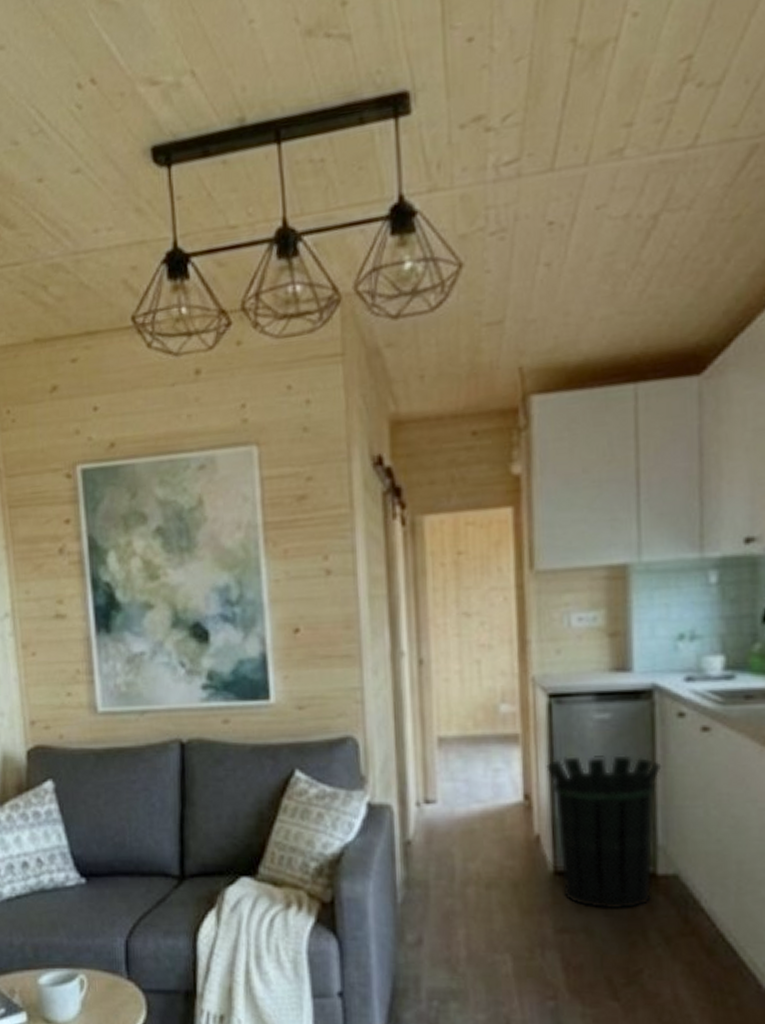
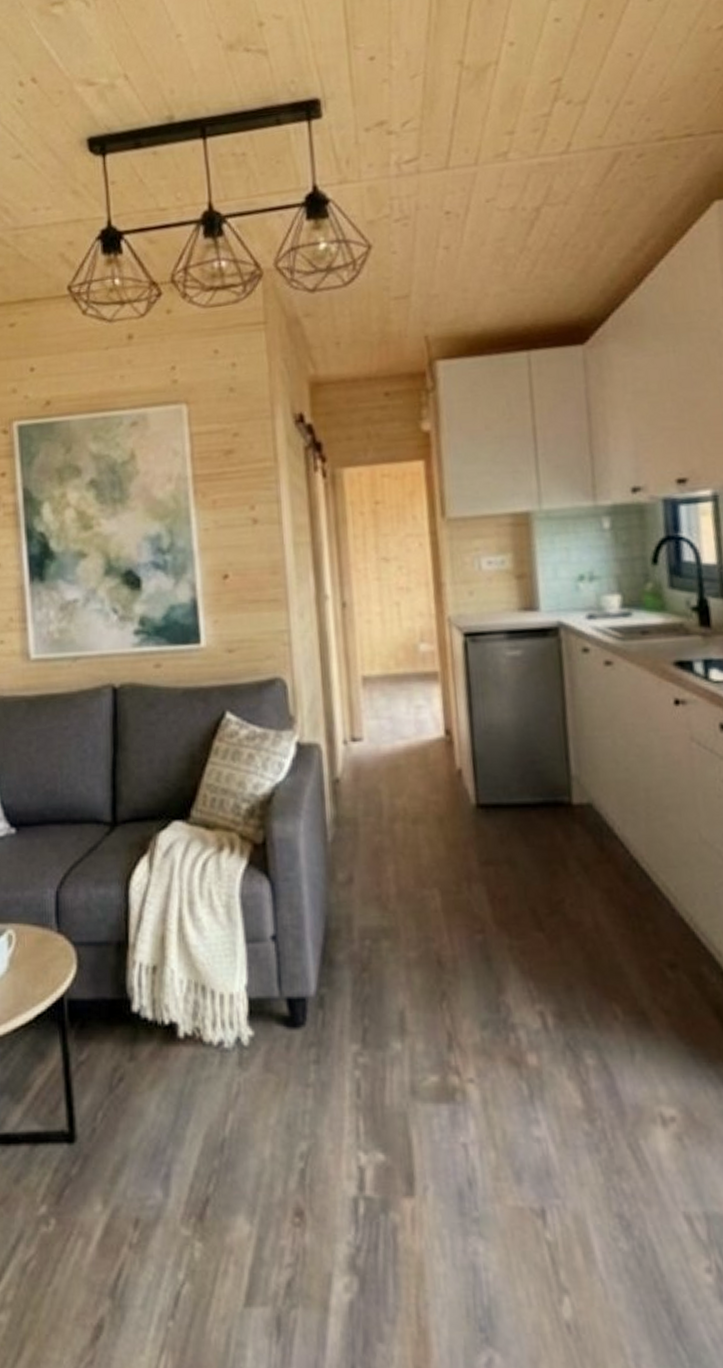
waste bin: present [546,755,662,910] -> none [465,689,571,840]

